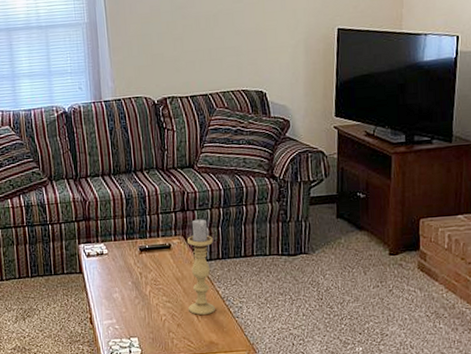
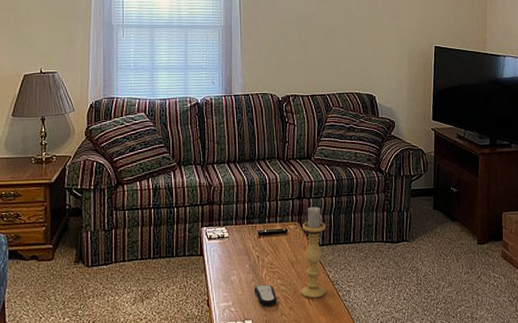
remote control: none [138,301,163,324] -> present [253,284,277,307]

